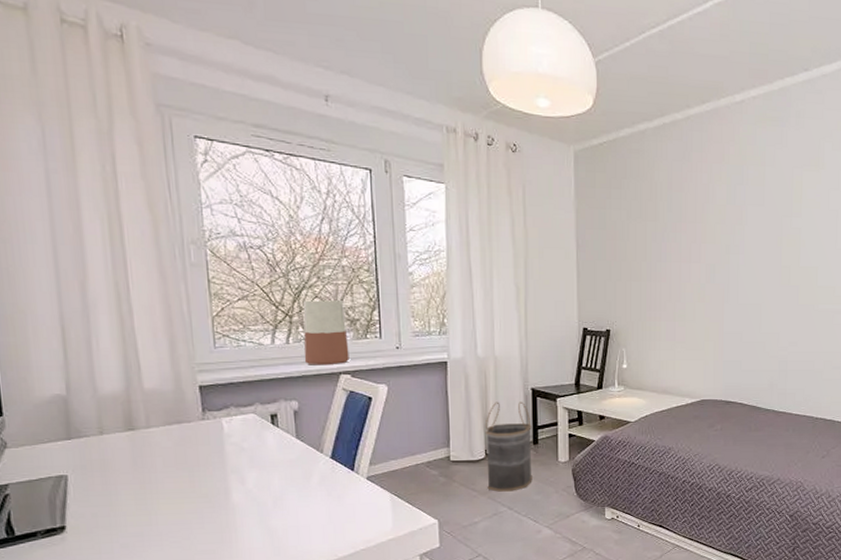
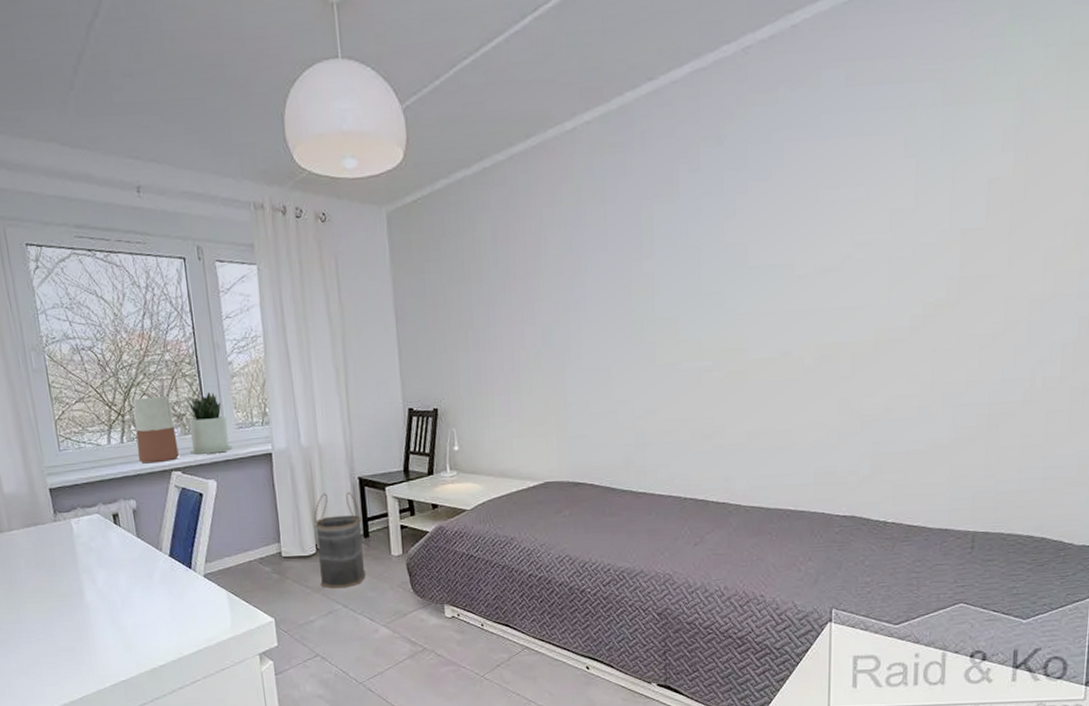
planter: none [360,300,407,360] -> present [184,392,233,456]

